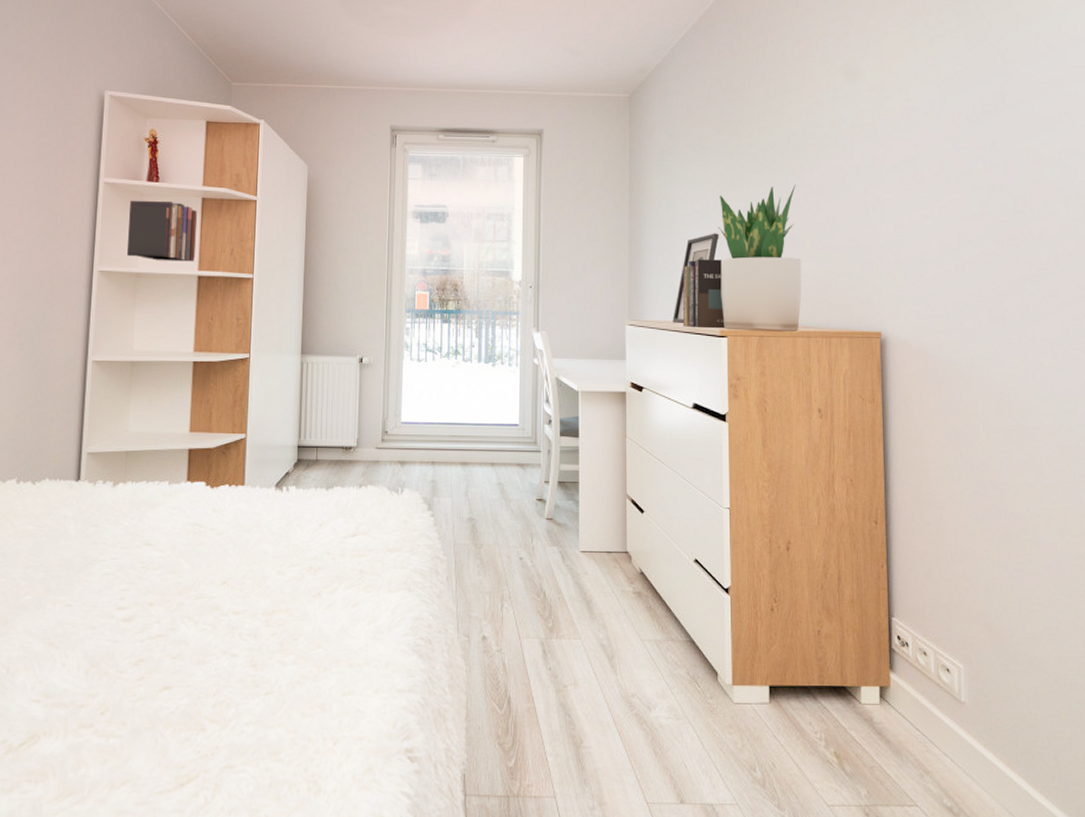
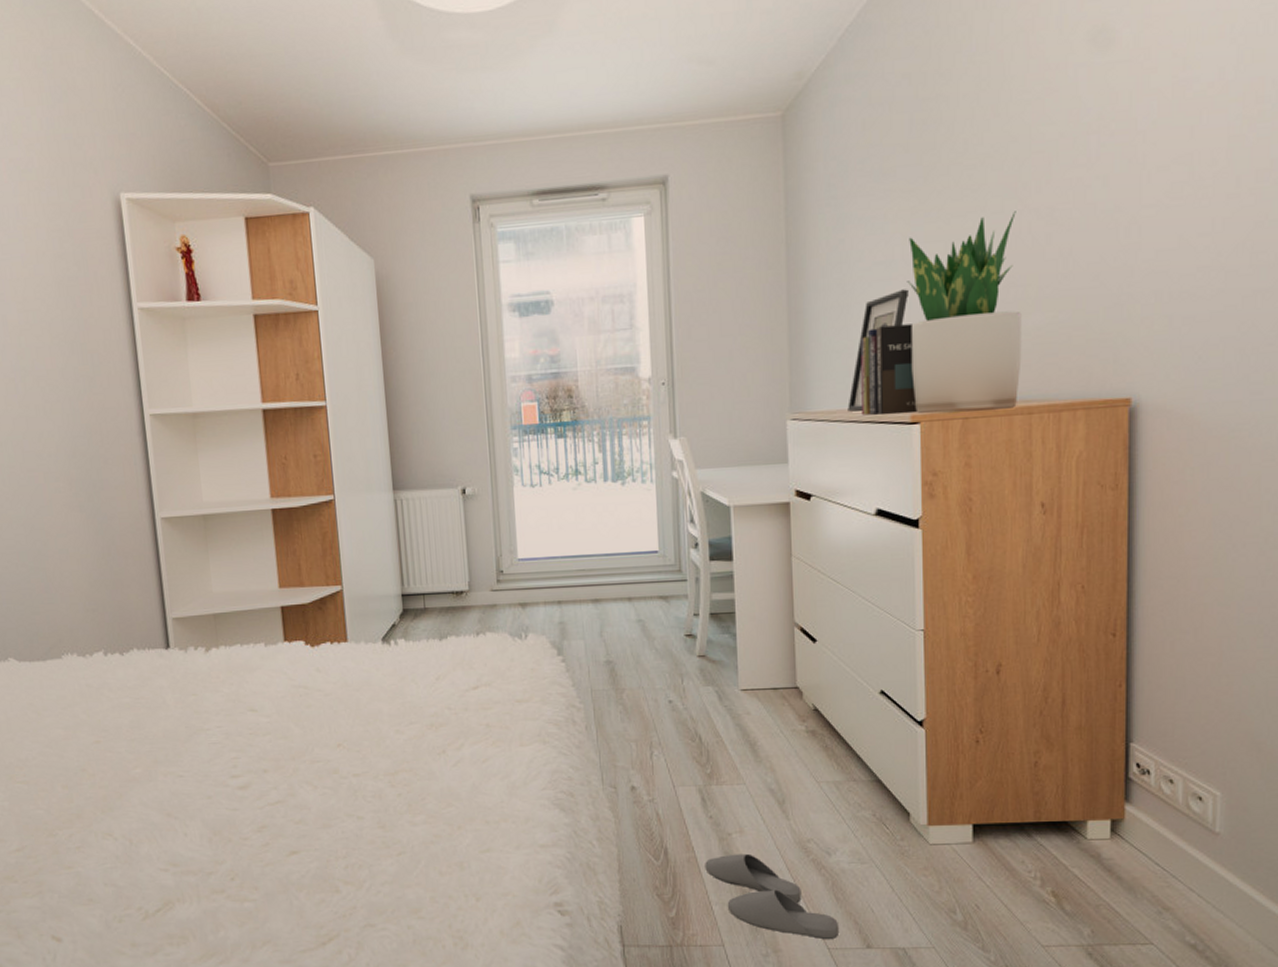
books: present [127,200,197,262] -> none [172,323,256,397]
slippers: none [542,705,657,794] -> present [705,853,840,940]

